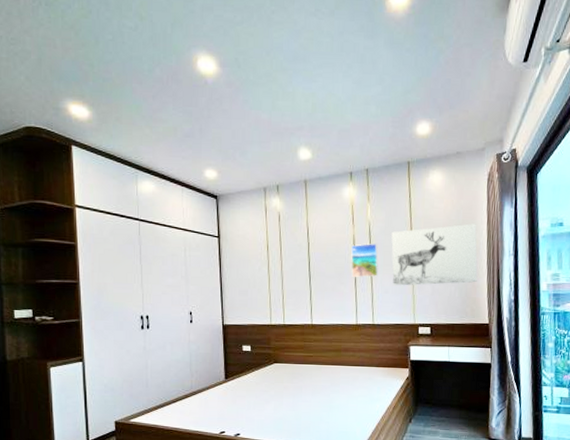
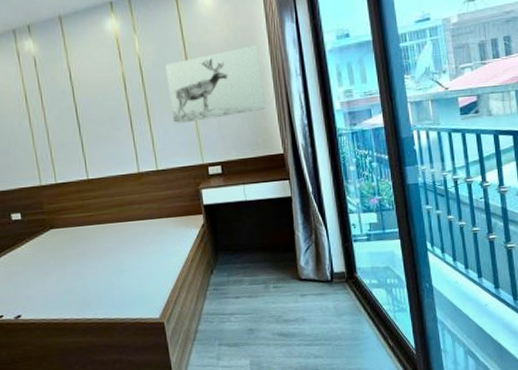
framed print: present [351,244,378,278] -> none [122,80,156,121]

